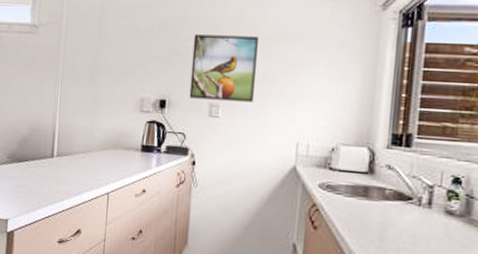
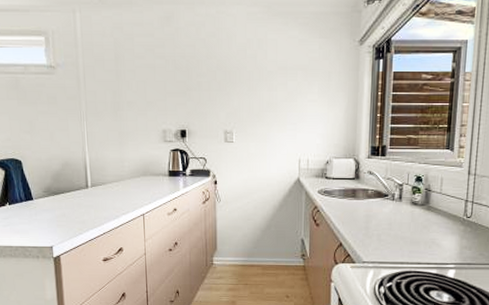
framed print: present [189,34,258,102] -> none [205,70,261,128]

